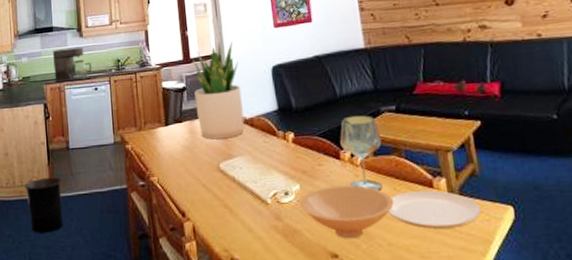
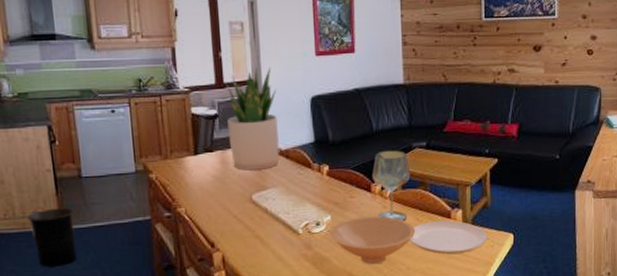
coffee maker: present [52,47,92,84] -> none [55,61,107,103]

